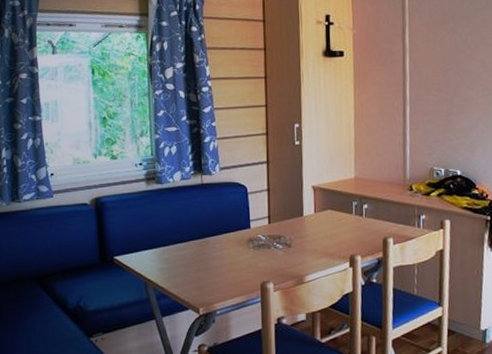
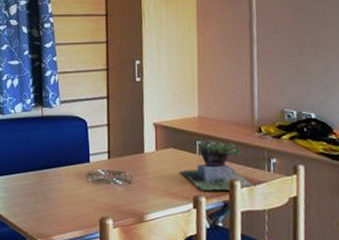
potted plant: none [337,199,407,250] -> present [179,138,256,192]

